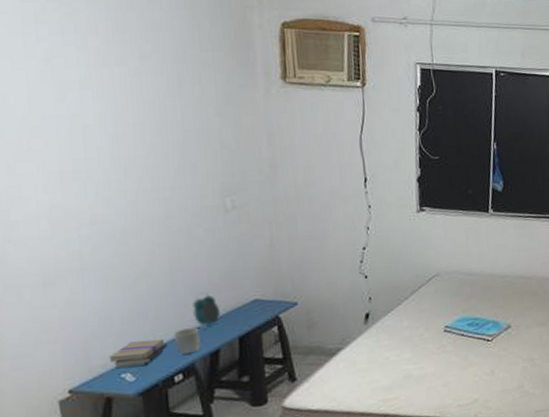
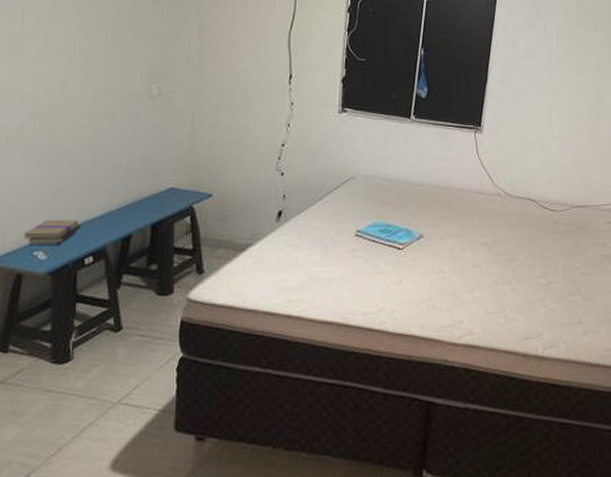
mug: present [173,328,201,355] -> none [88,211,114,237]
alarm clock: present [192,292,221,330] -> none [110,176,136,214]

